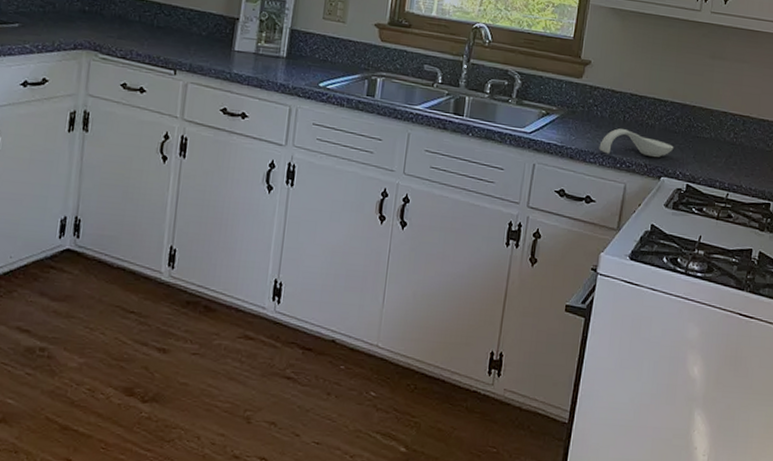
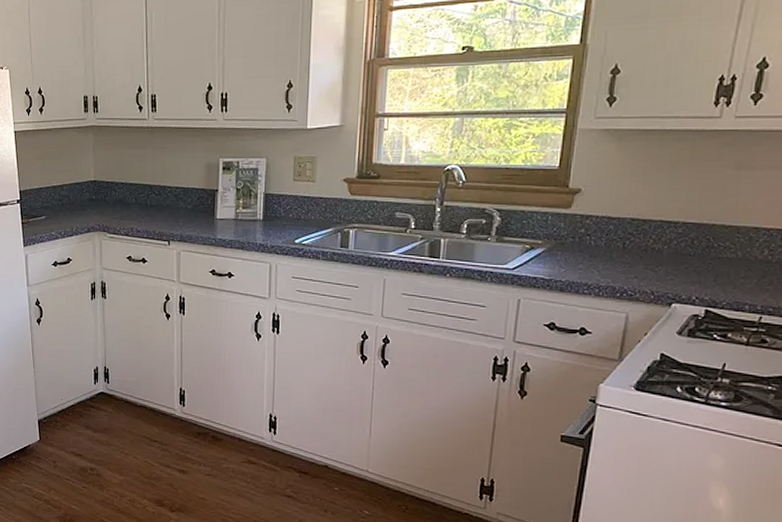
spoon rest: present [599,128,674,157] -> none [594,257,688,284]

